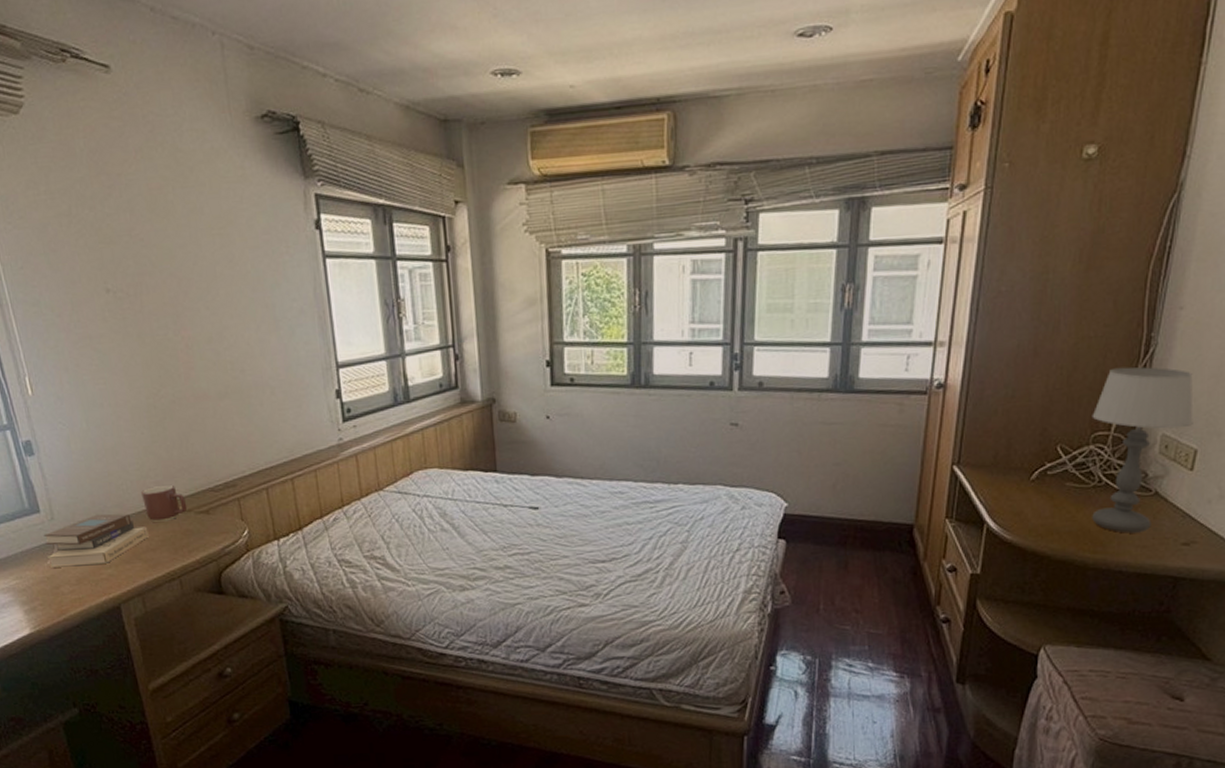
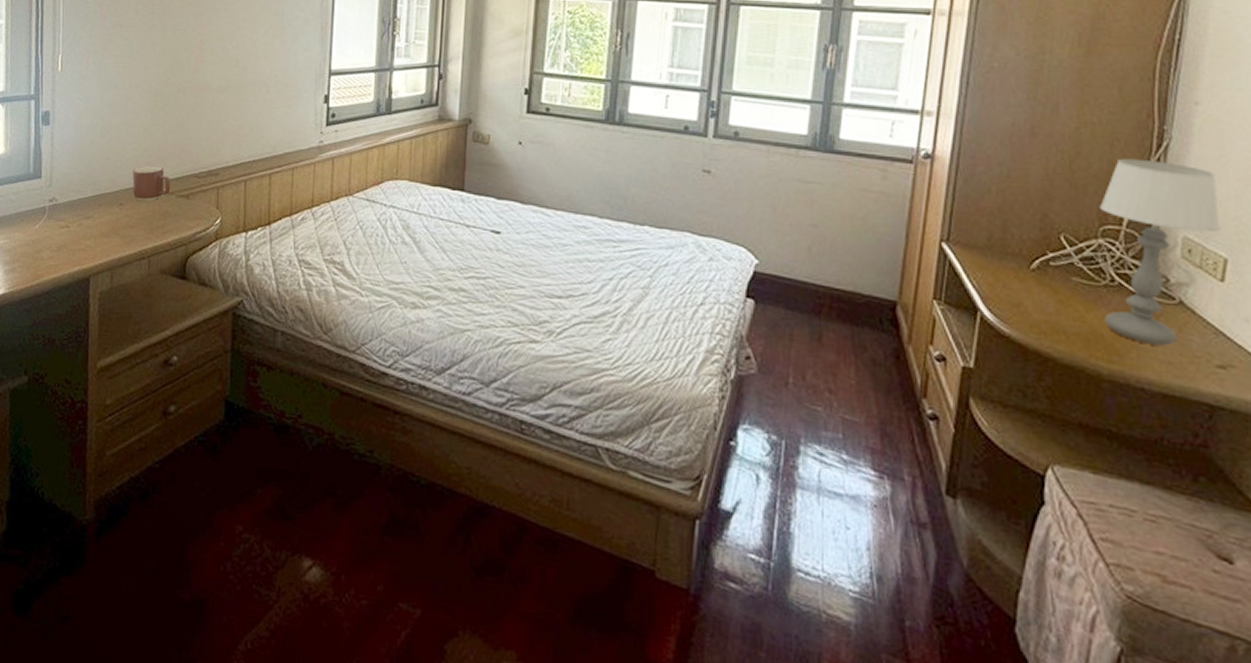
books: present [43,513,149,568] -> none [36,186,131,235]

